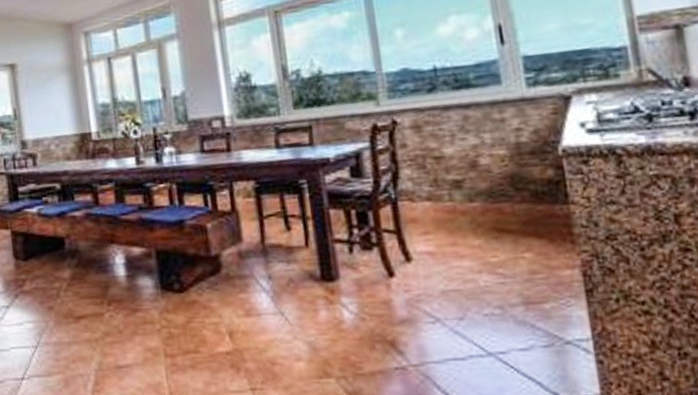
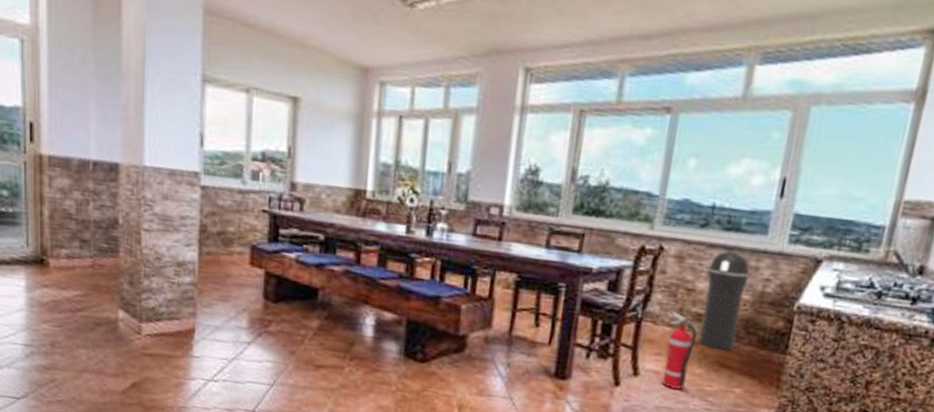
fire extinguisher: none [426,184,466,268] -> present [662,312,698,390]
trash can: none [450,109,507,215] -> present [698,251,750,351]

